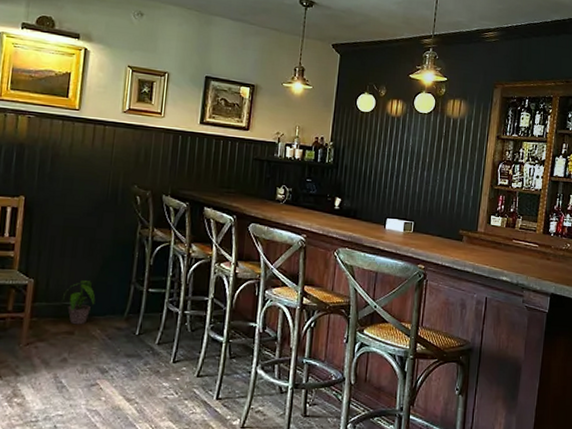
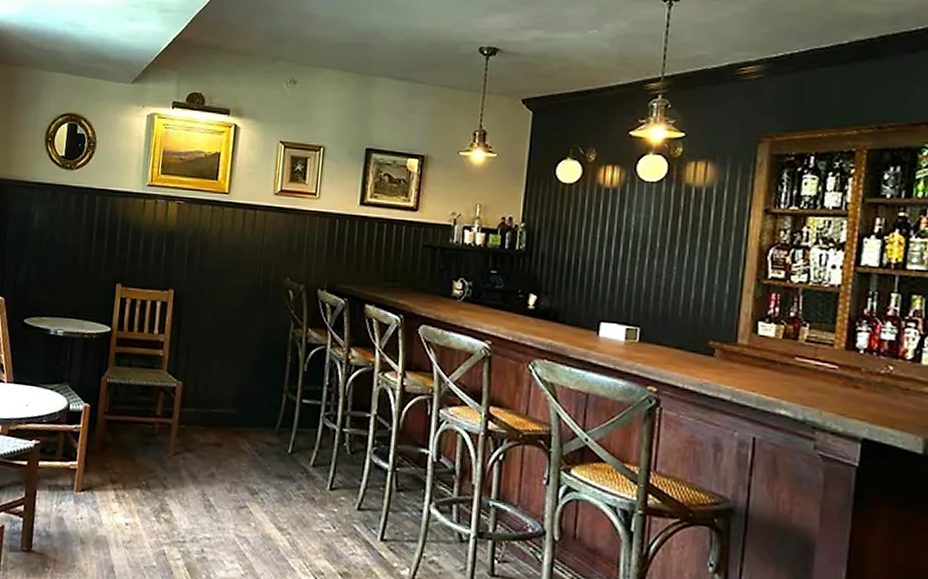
potted plant: present [61,280,96,325] -> none [210,385,245,437]

